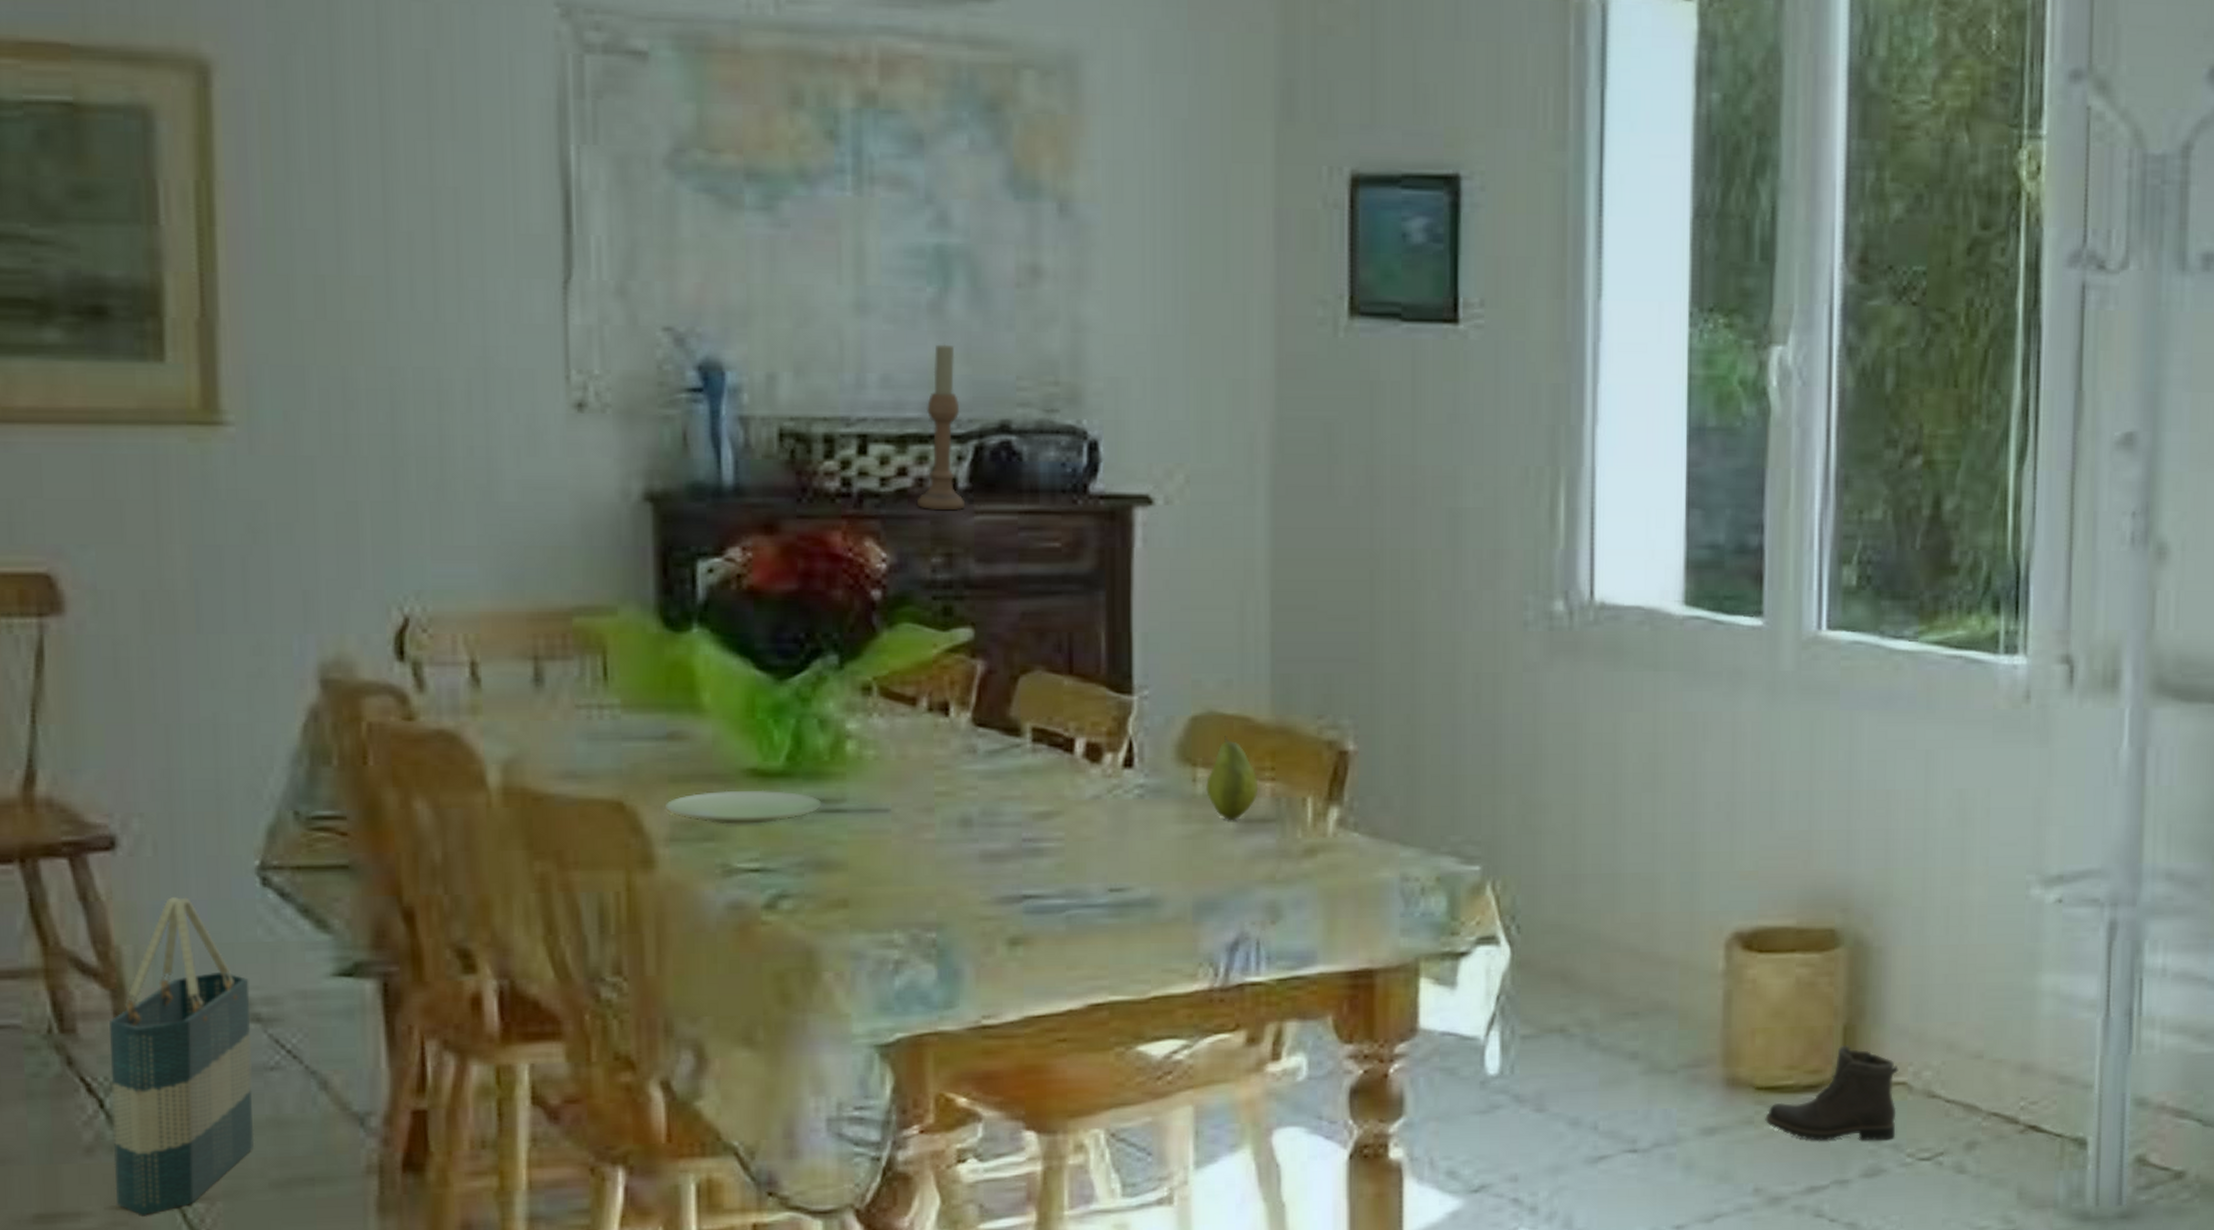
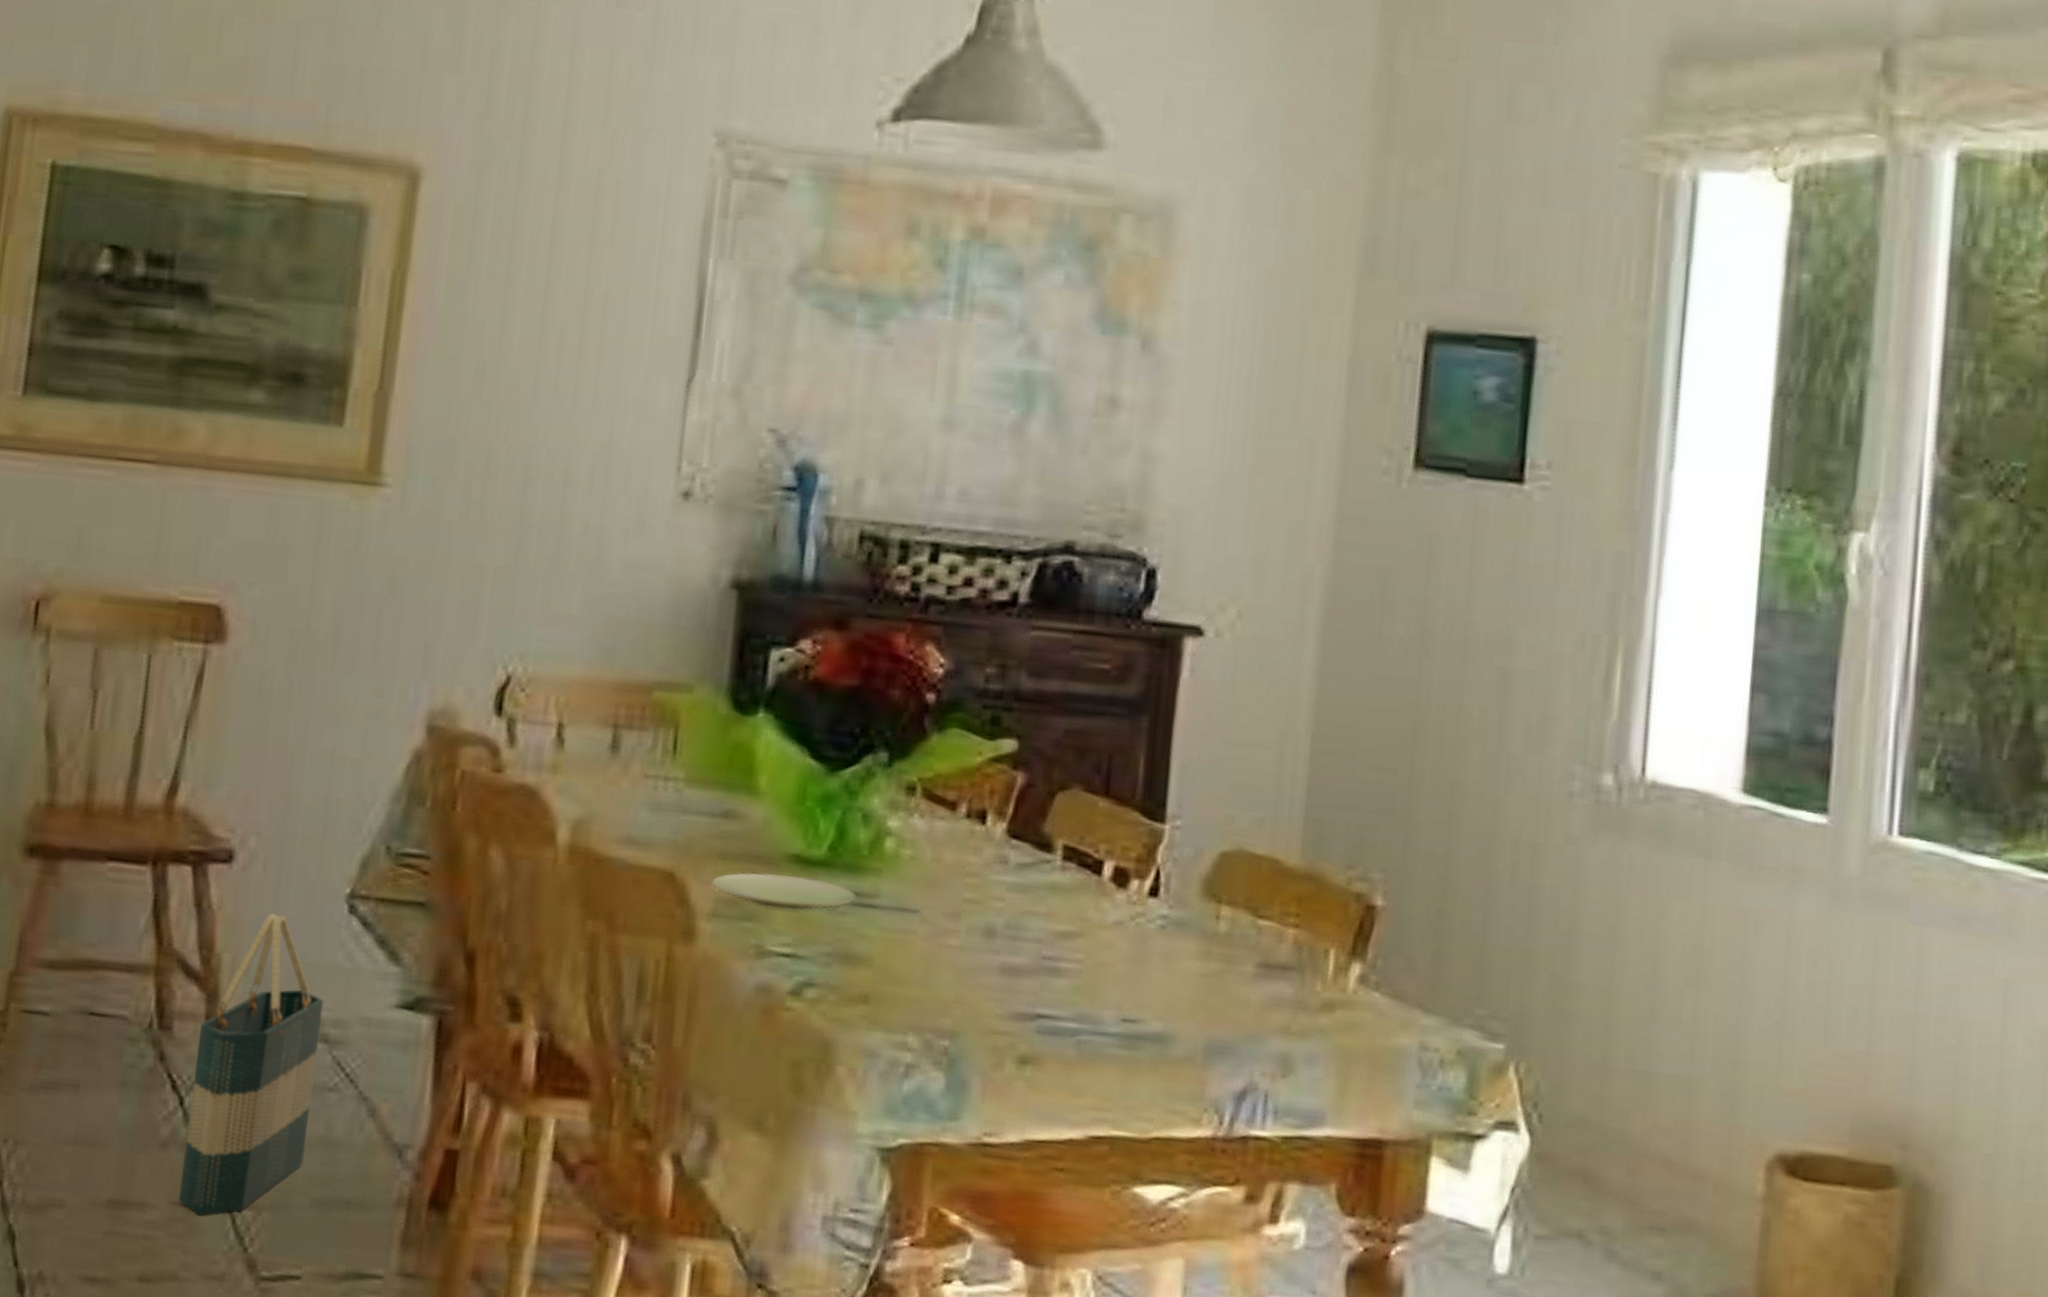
candlestick: present [917,343,966,511] -> none [979,463,1030,625]
fruit: present [1206,736,1259,821] -> none [1229,876,1282,965]

